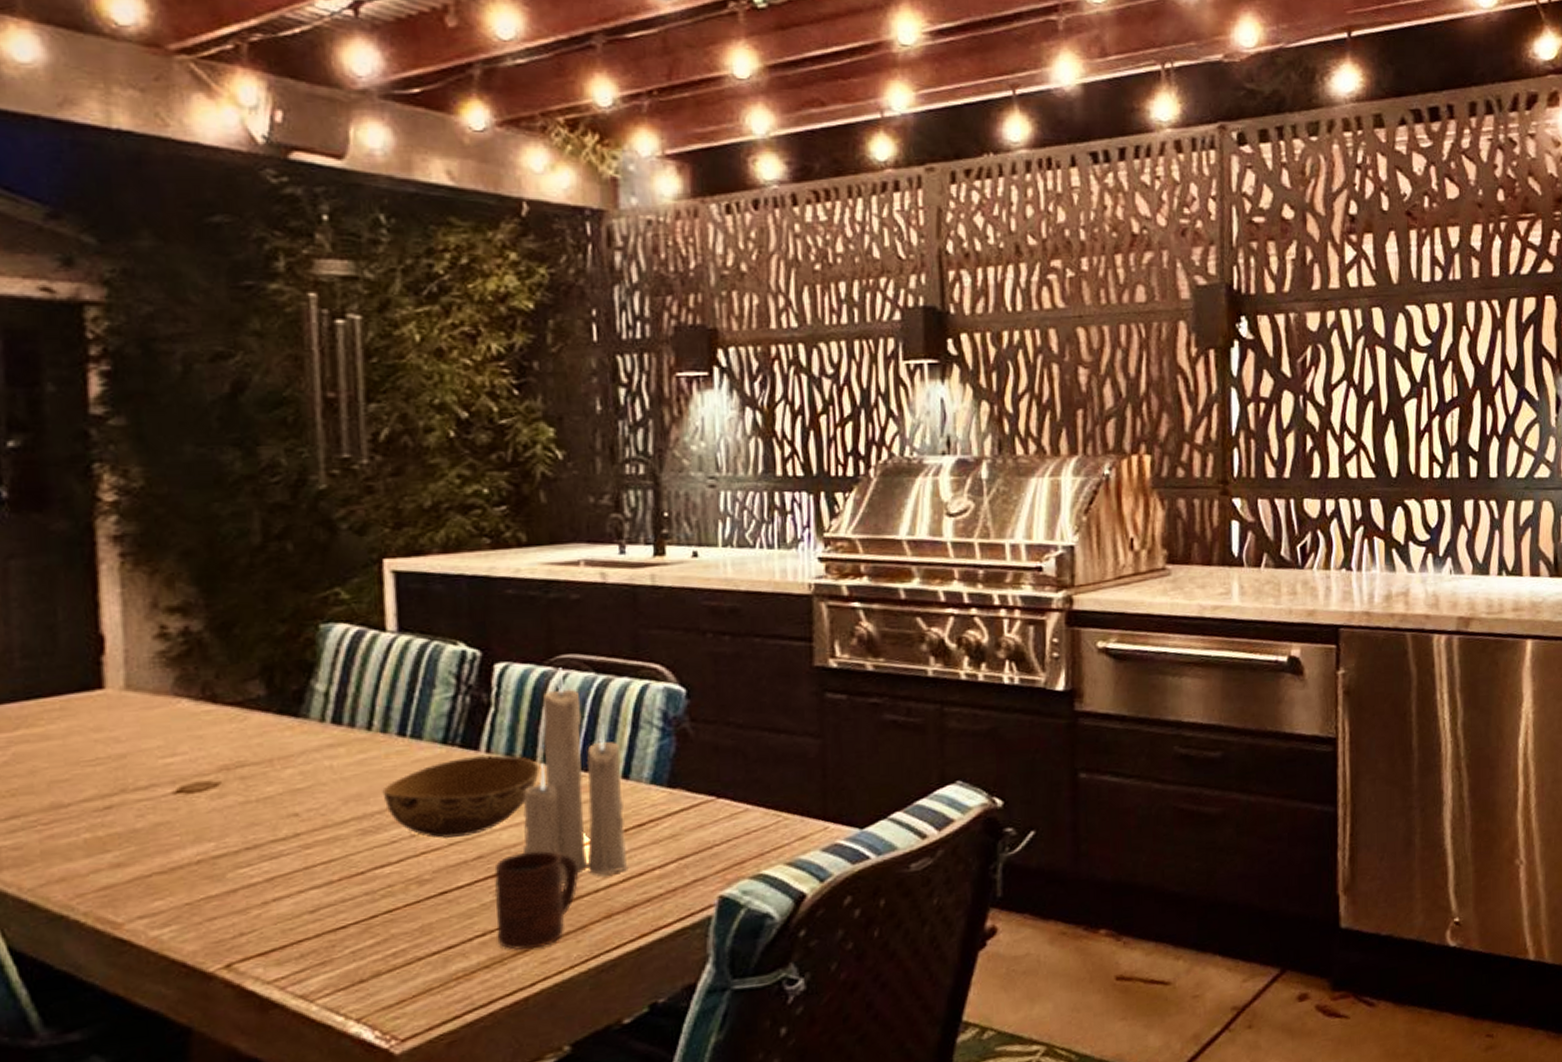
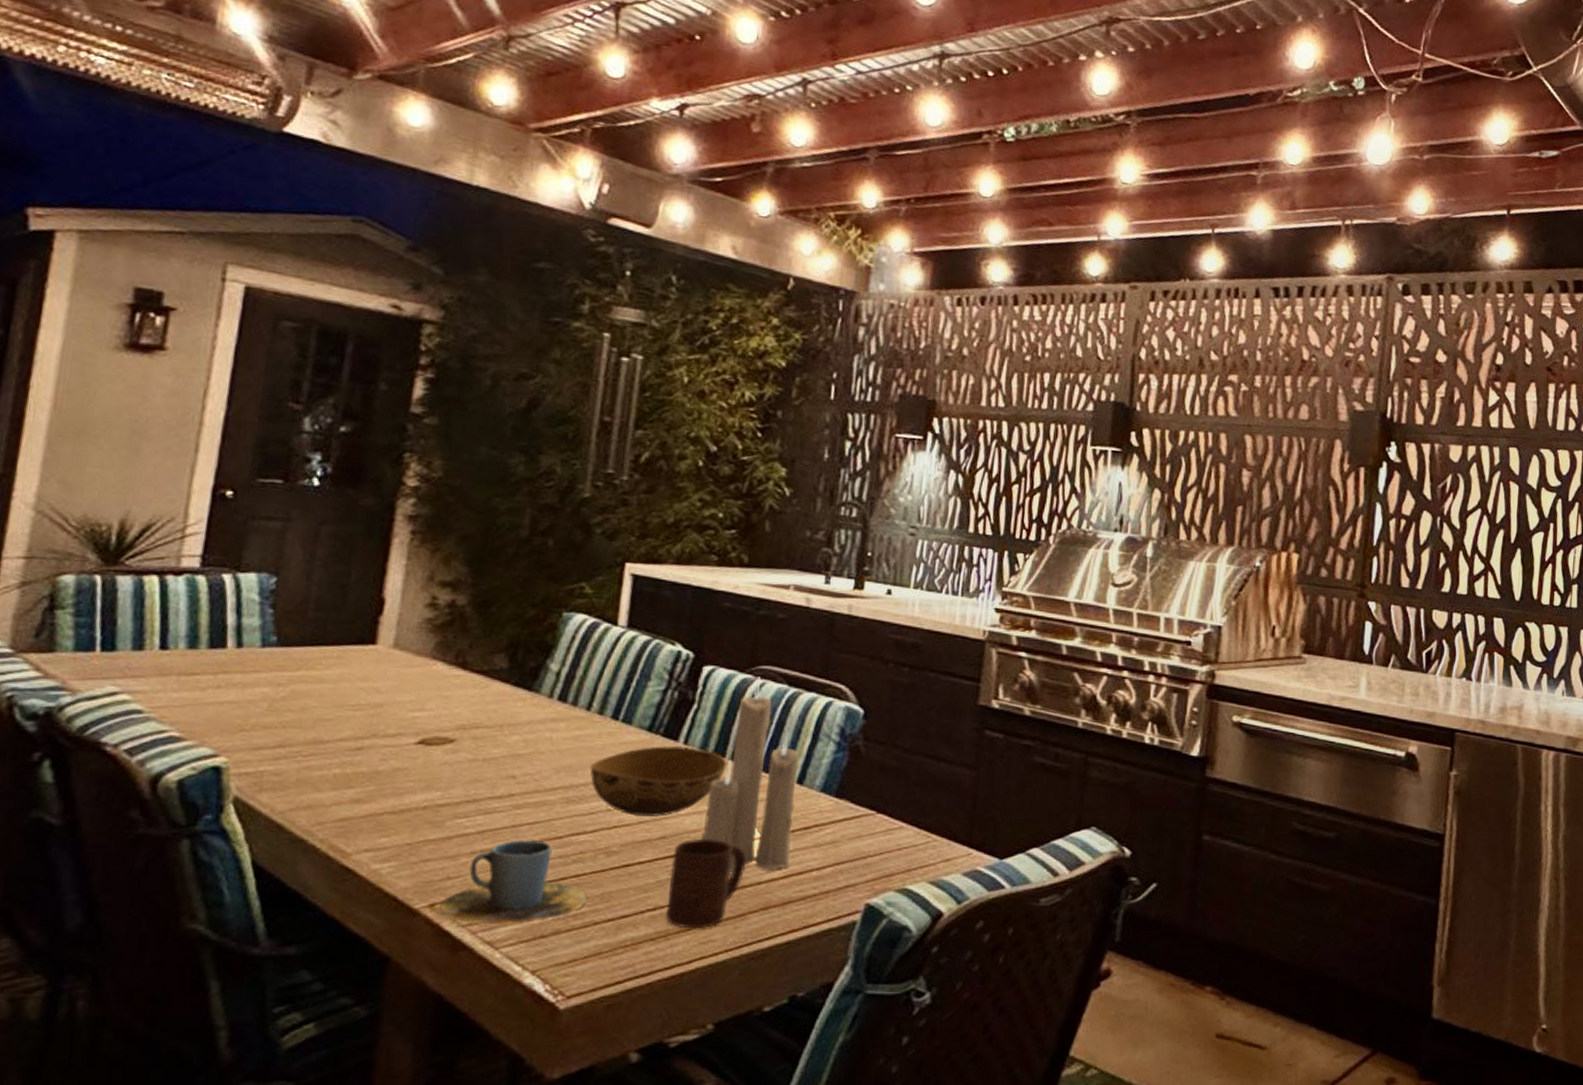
cup: none [239,878,405,979] -> present [441,839,587,926]

